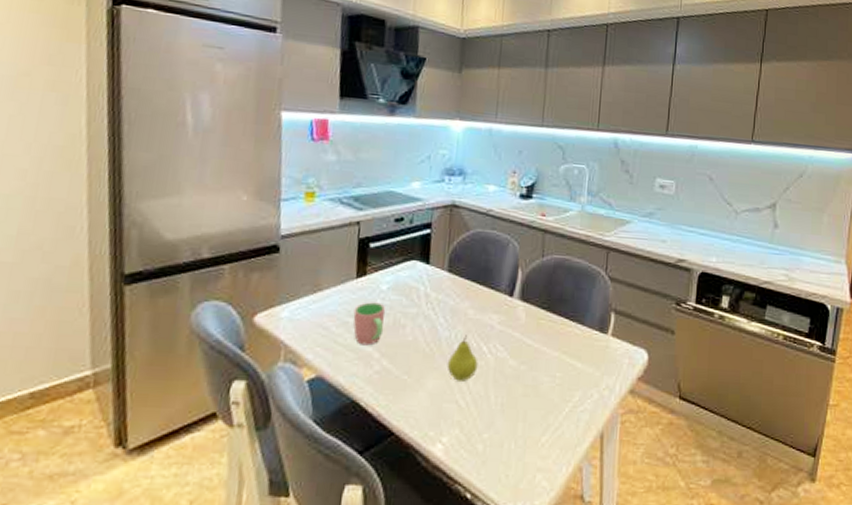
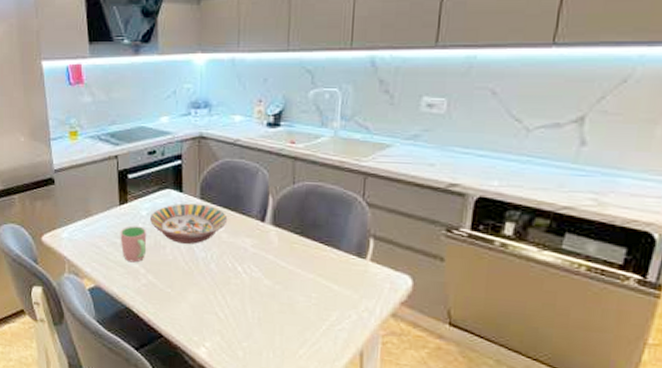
serving bowl: none [391,276,476,322] -> present [150,203,228,244]
fruit: present [447,335,478,381] -> none [205,256,234,297]

